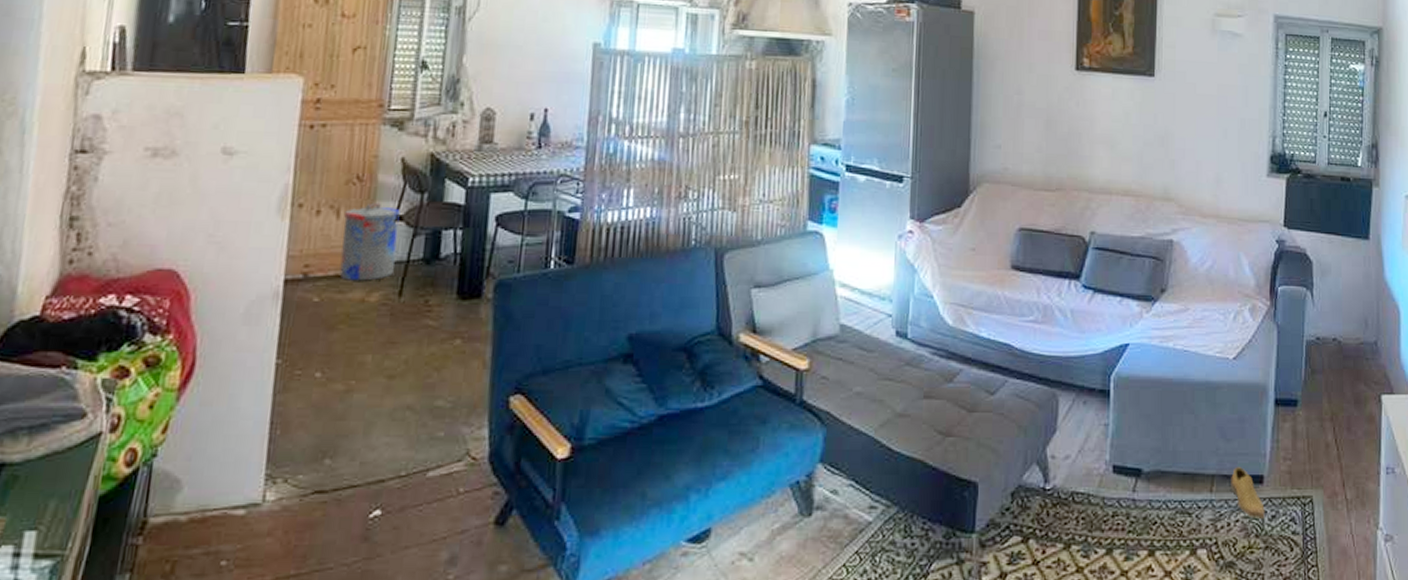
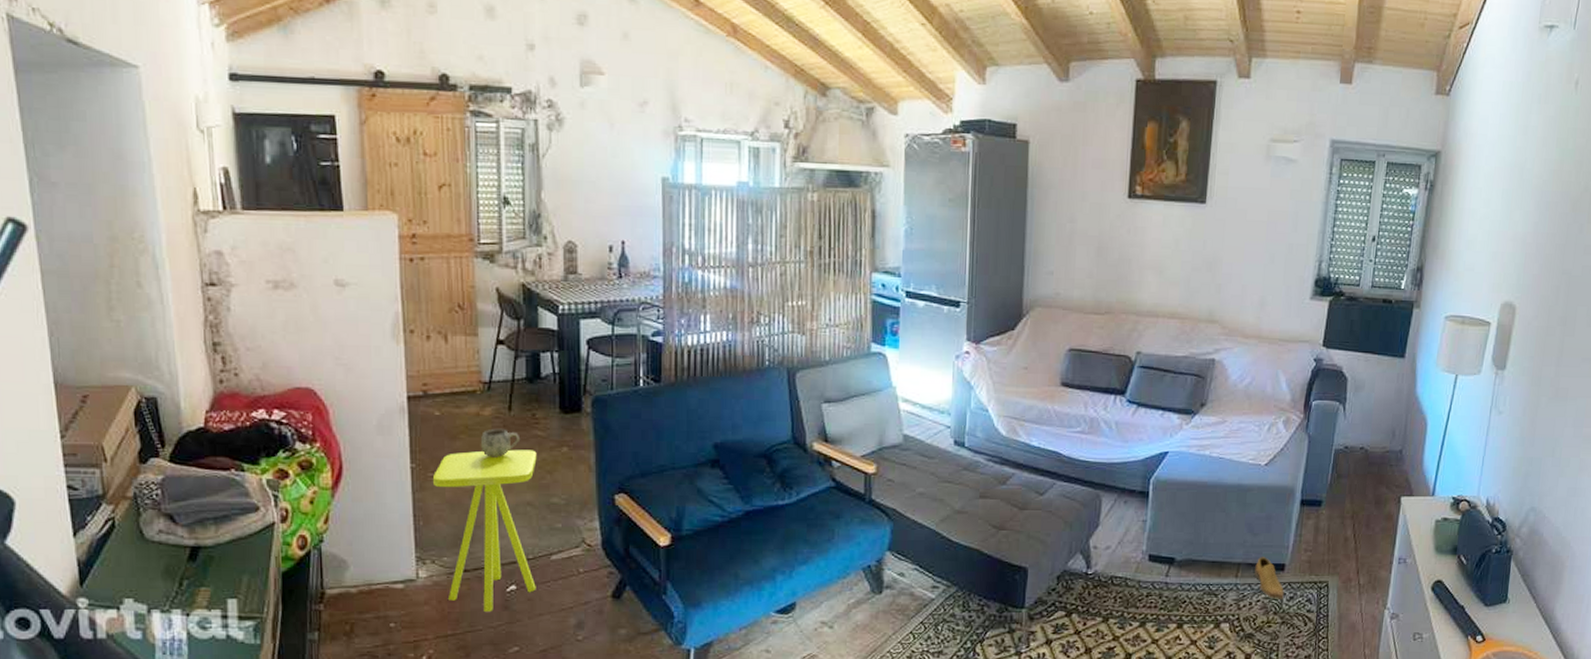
side table: none [297,342,425,544] -> present [432,449,537,611]
trash can: present [339,202,400,281] -> none [452,328,501,397]
mug: none [361,317,408,352] -> present [481,428,521,457]

